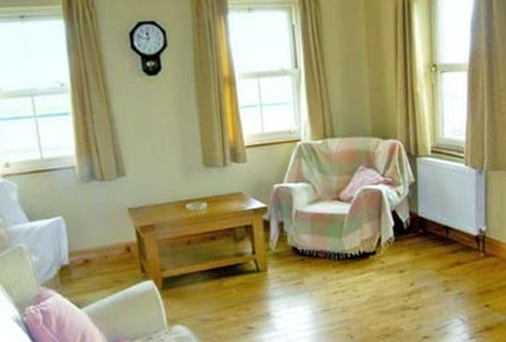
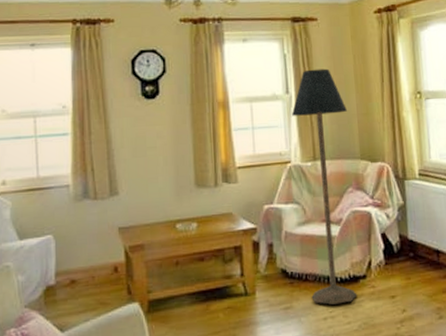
floor lamp: none [301,40,367,280] -> present [292,68,357,305]

